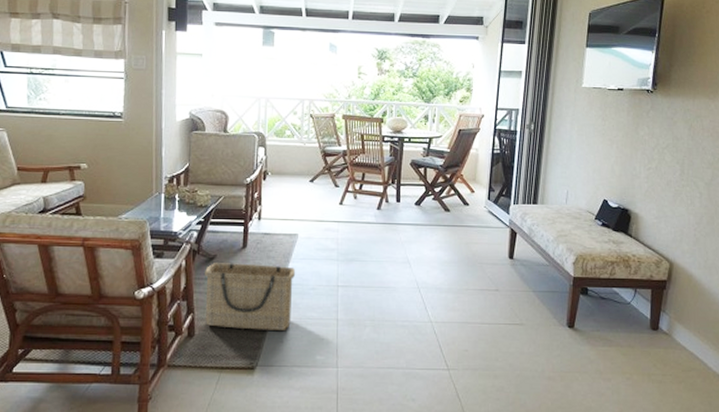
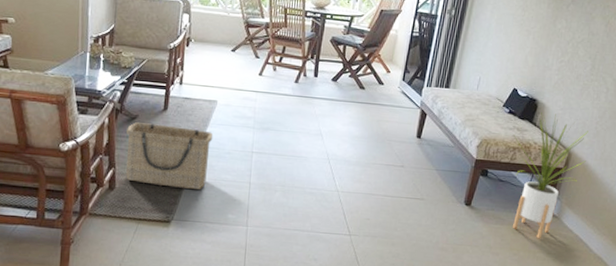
house plant: none [610,223,690,360] -> present [513,112,588,239]

